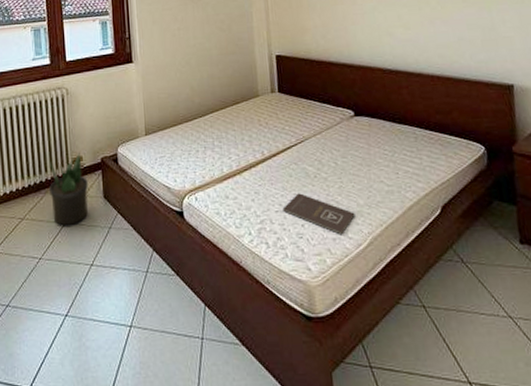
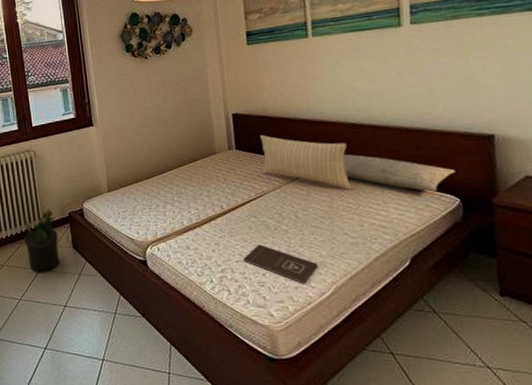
pillow: none [303,78,389,137] -> present [260,135,352,190]
pillow: none [379,99,481,140] -> present [342,153,456,192]

